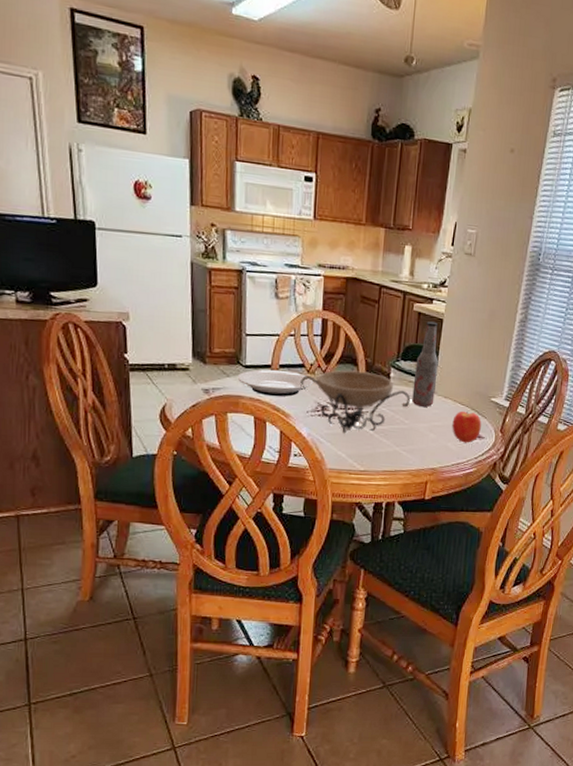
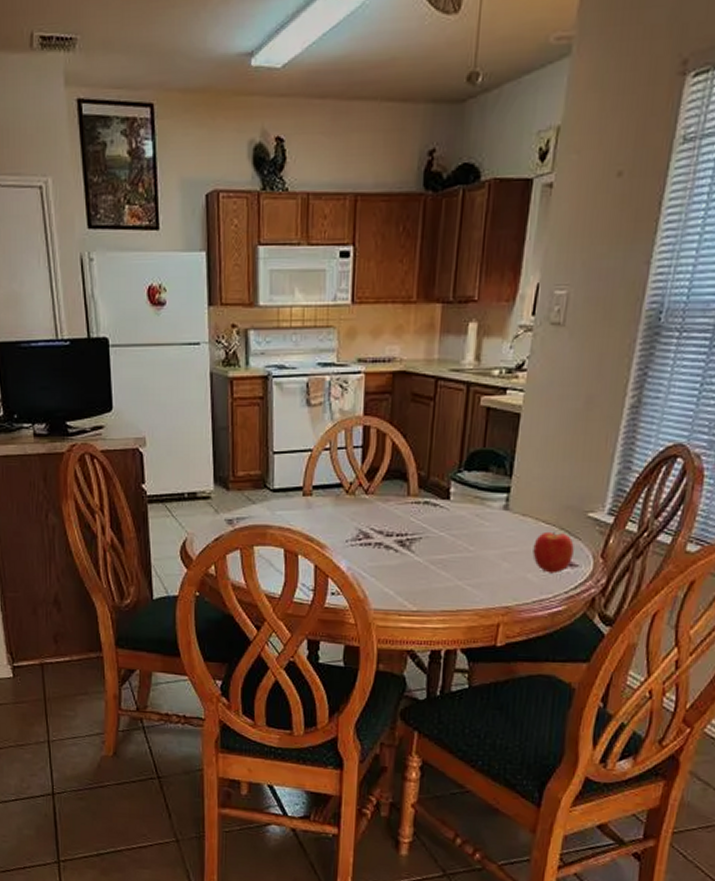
plate: present [237,369,314,397] -> none [264,492,354,525]
decorative bowl: present [300,370,411,434] -> none [338,487,477,566]
bottle: present [412,321,439,407] -> none [478,418,514,528]

